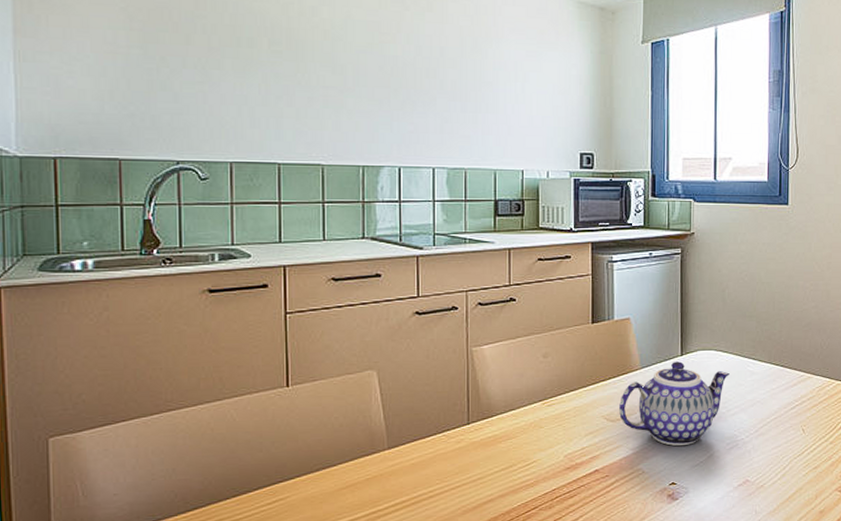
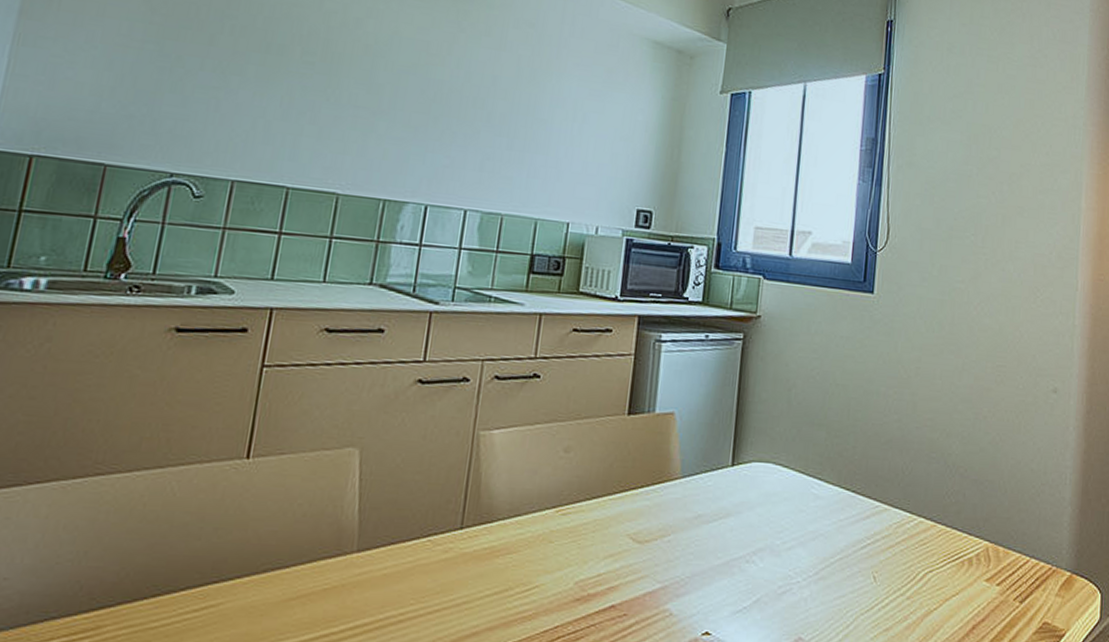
teapot: present [619,361,729,446] -> none [648,473,789,583]

